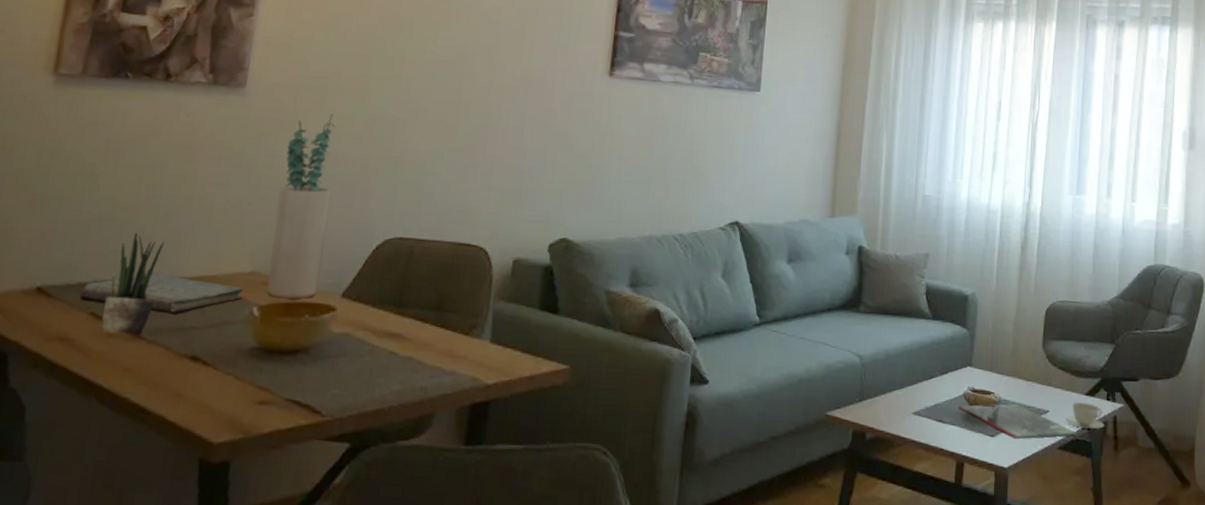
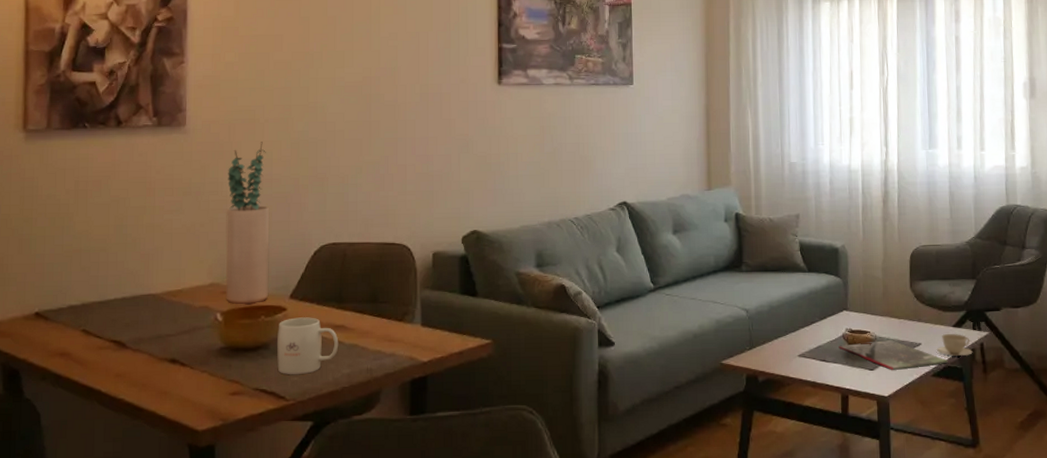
book: present [79,271,244,316] -> none [71,290,206,327]
potted plant: present [101,232,165,334] -> none [93,259,136,346]
mug: none [316,320,392,388] -> present [276,317,339,376]

